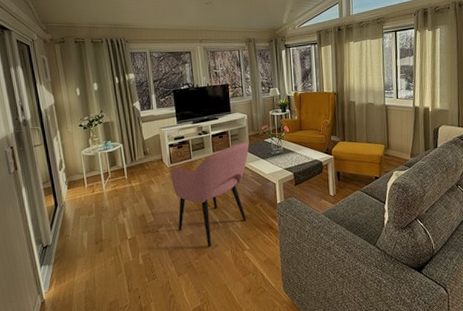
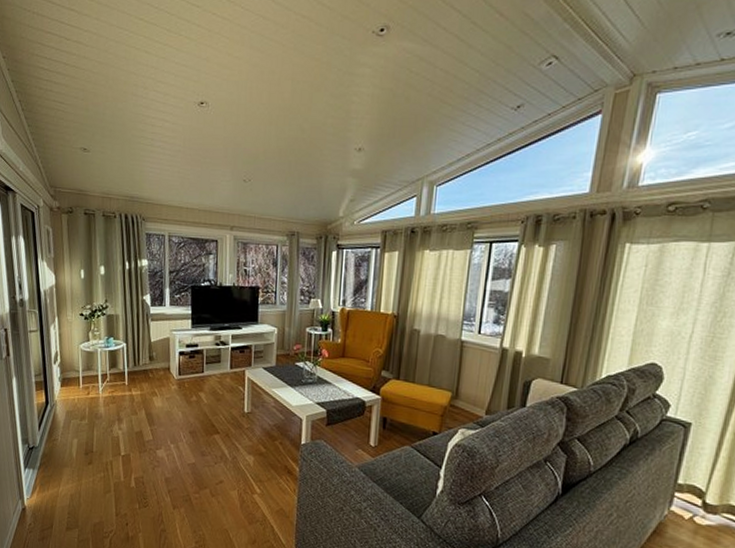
armchair: present [170,142,249,248] -> none [177,362,276,483]

